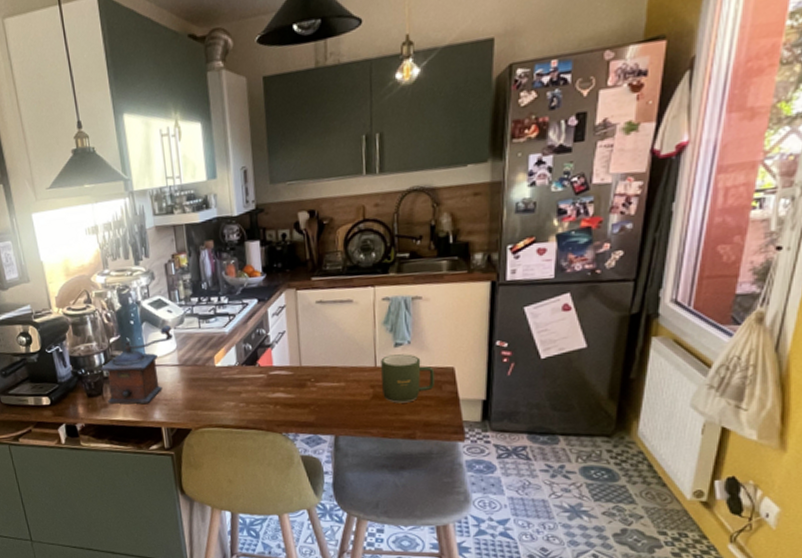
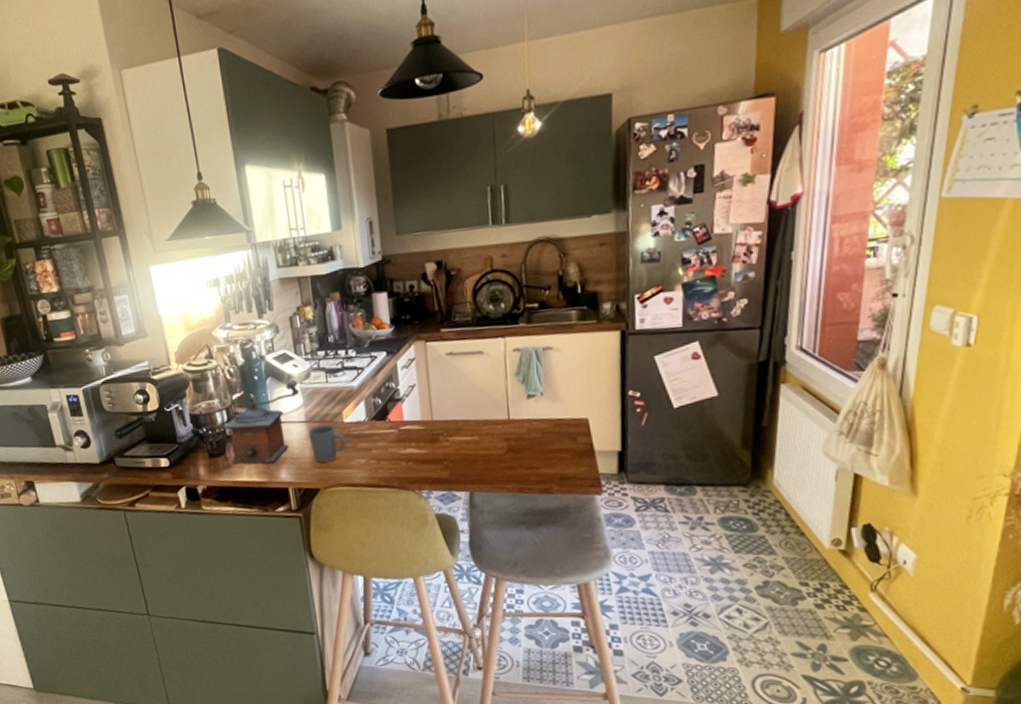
mug: none [181,368,216,404] -> present [308,424,345,463]
mug: present [381,354,436,403] -> none [514,405,570,457]

